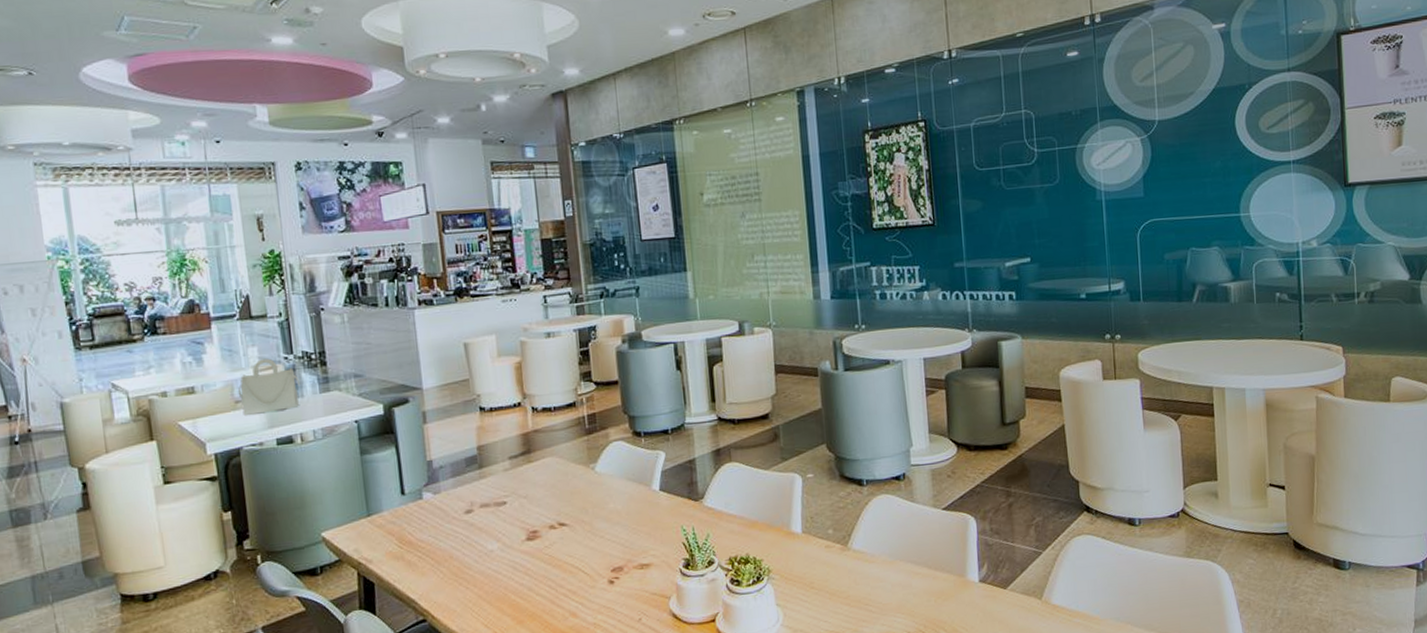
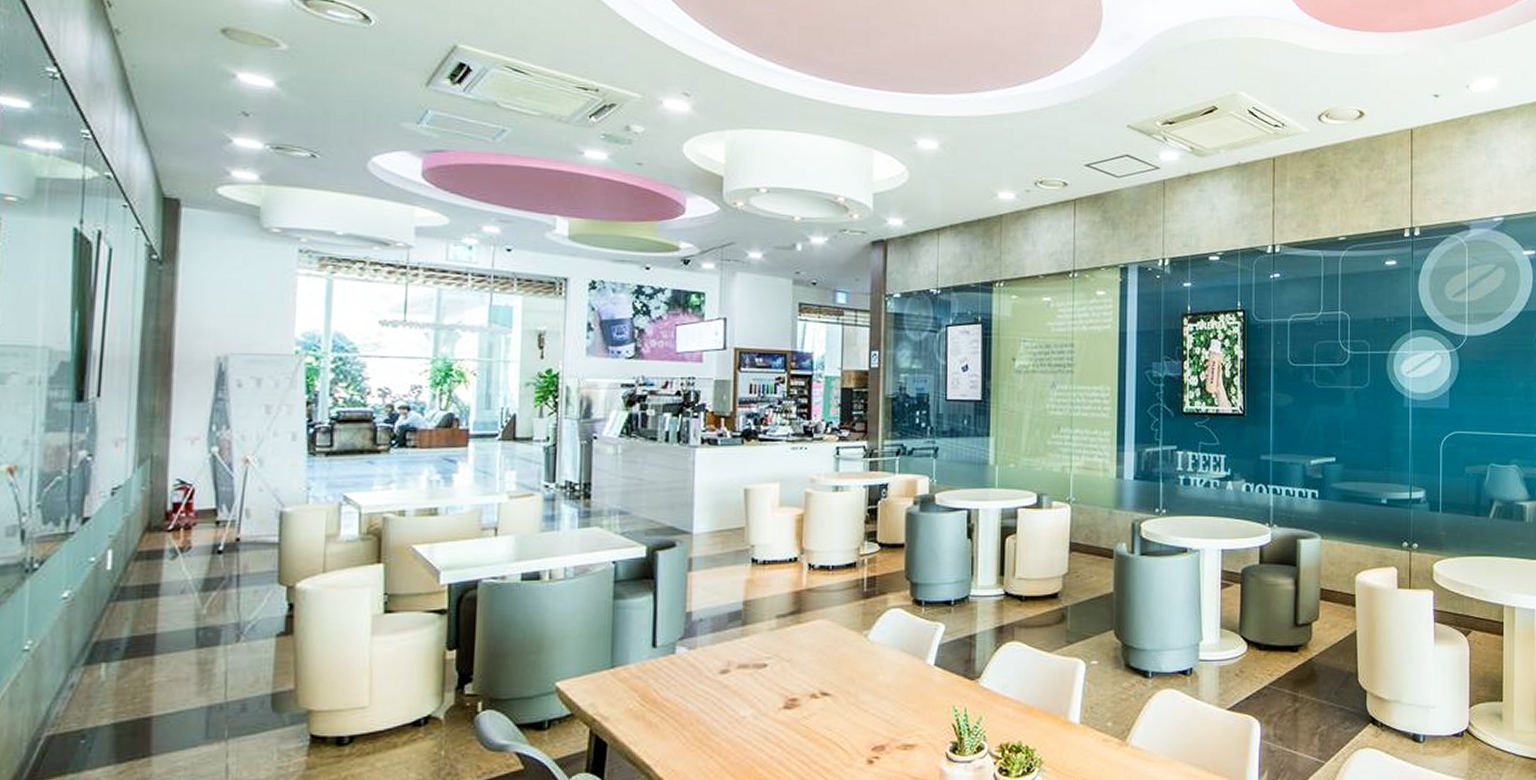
handbag: present [237,358,300,417] -> none [486,485,557,546]

